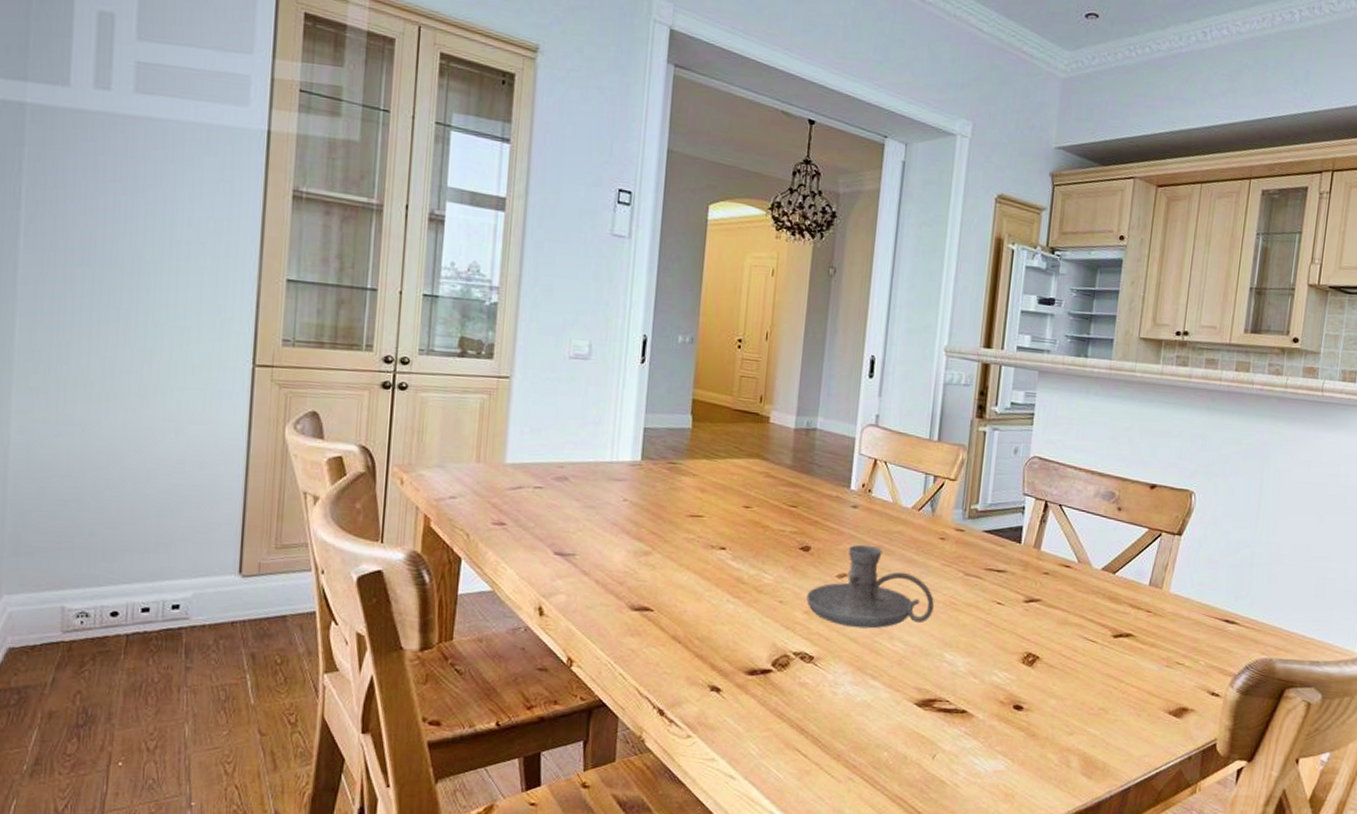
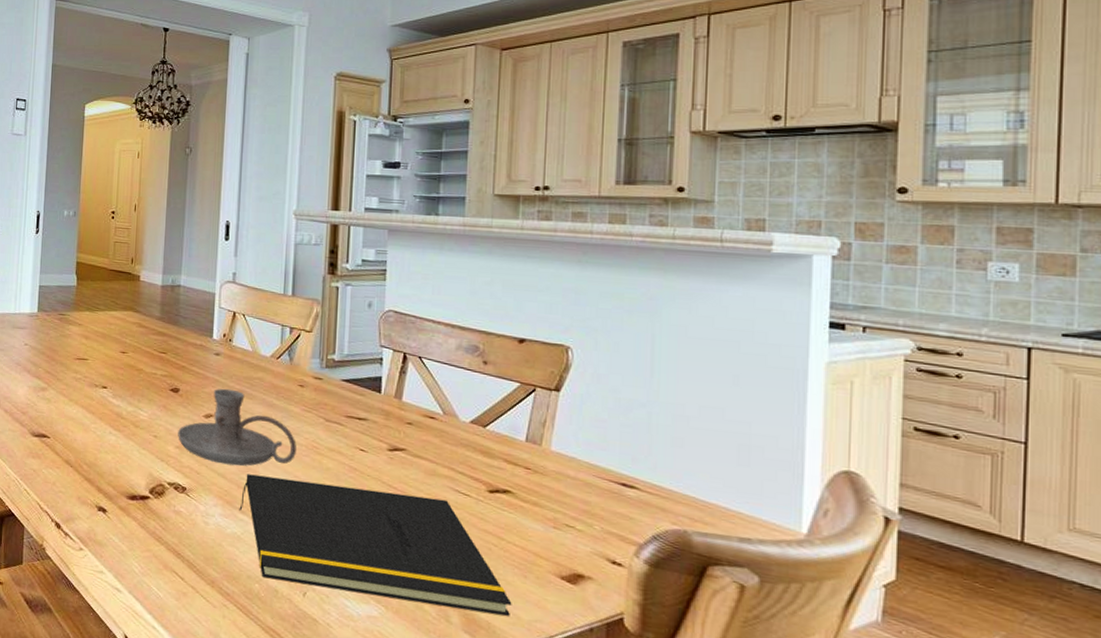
notepad: none [870,636,1126,754] -> present [239,474,512,616]

